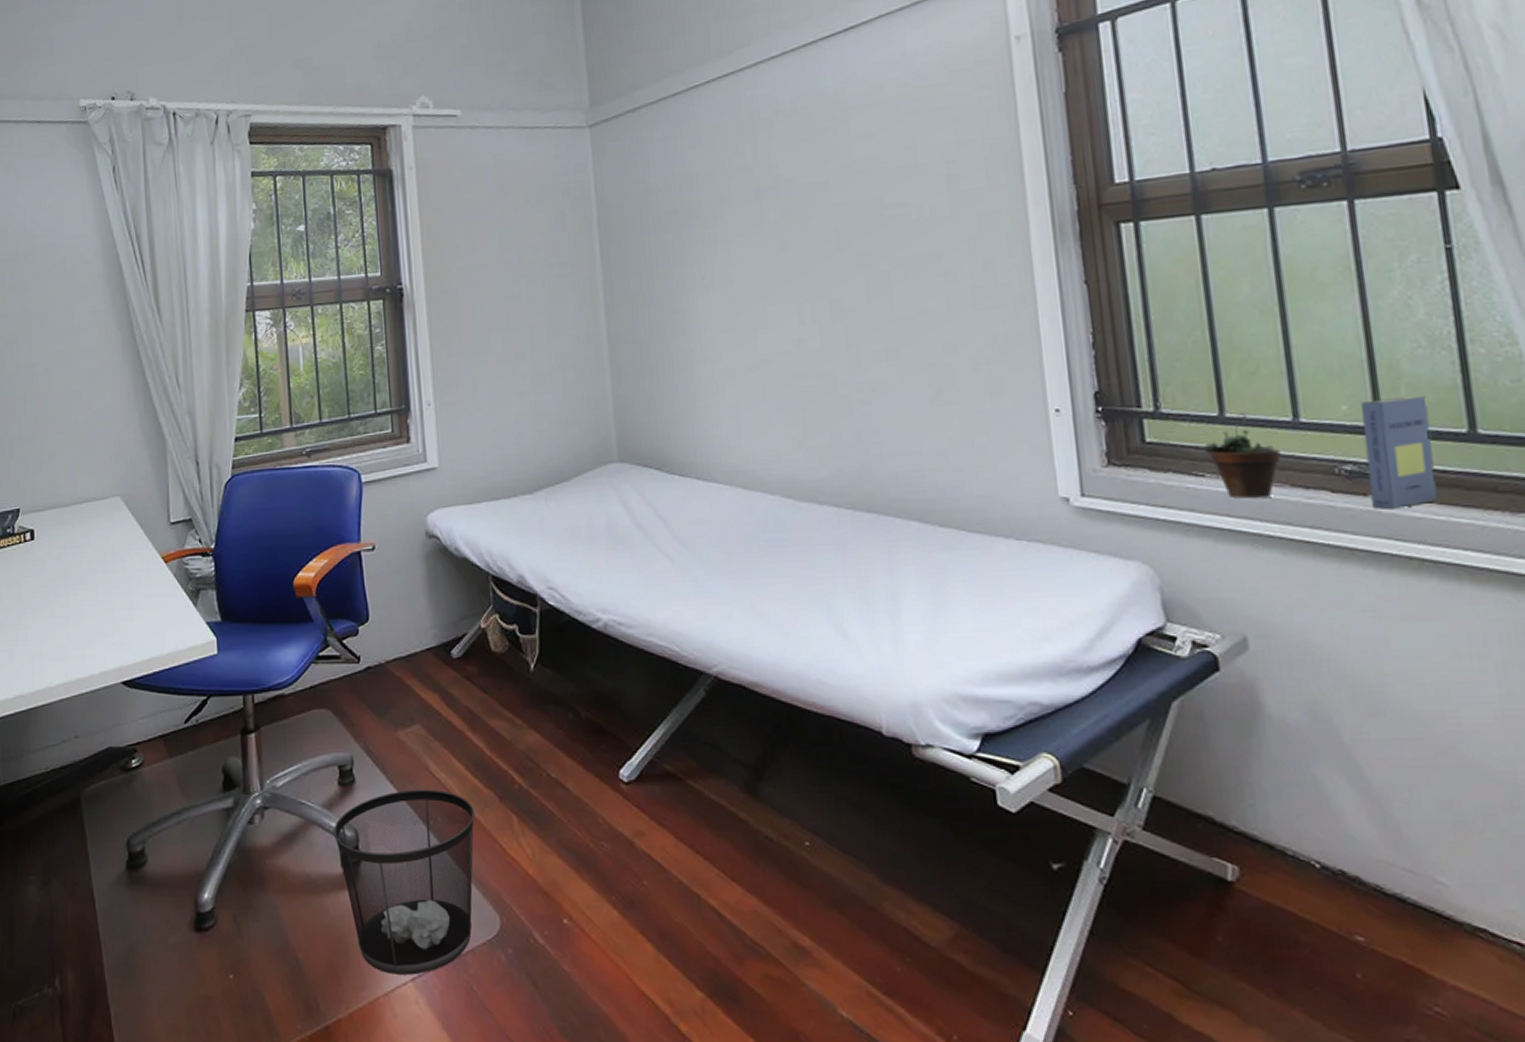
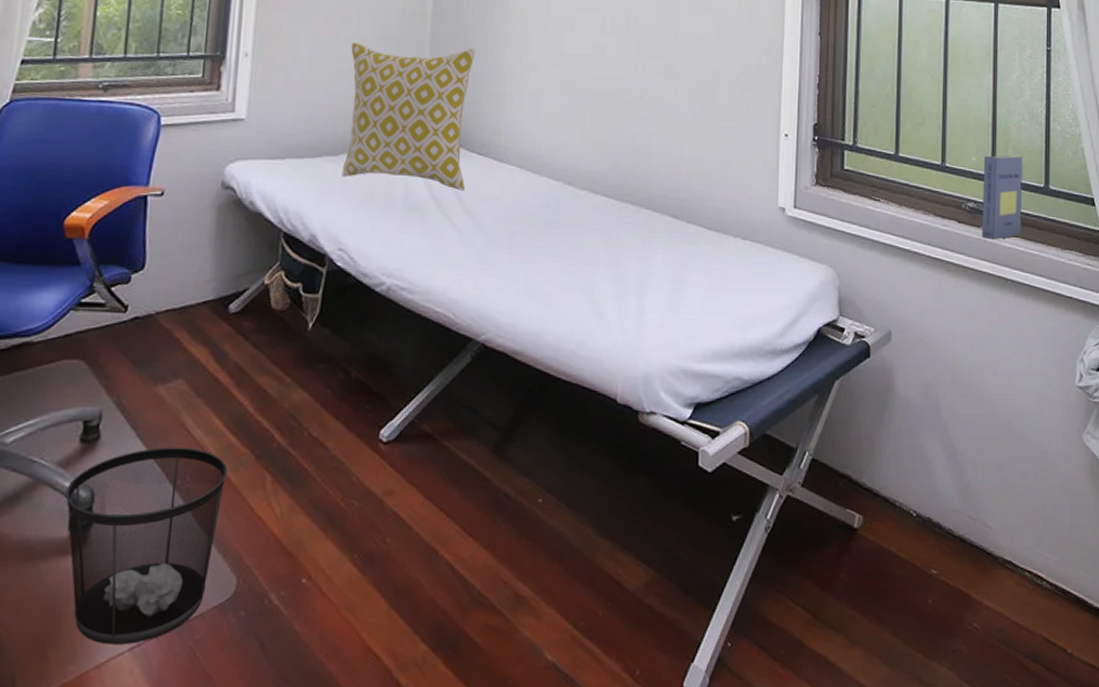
pillow: none [529,364,670,517] -> present [342,42,476,191]
succulent plant: present [1204,413,1282,500] -> none [882,154,931,223]

